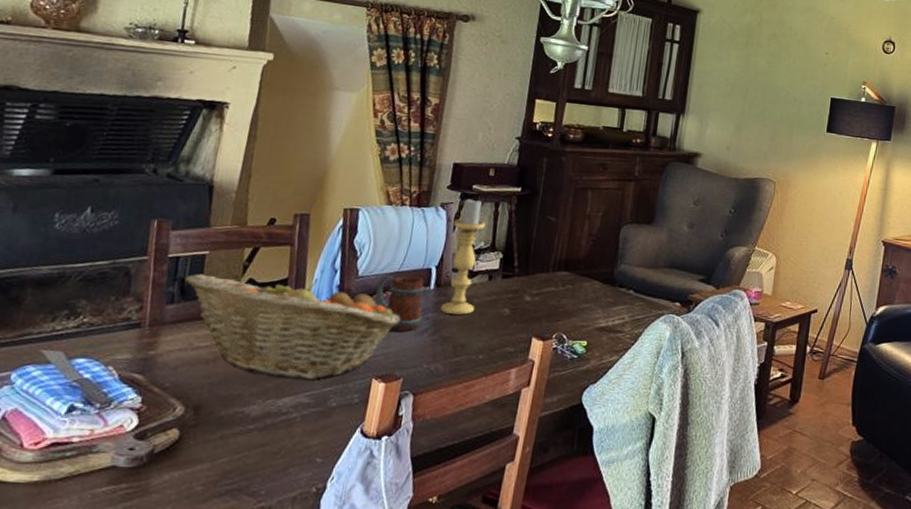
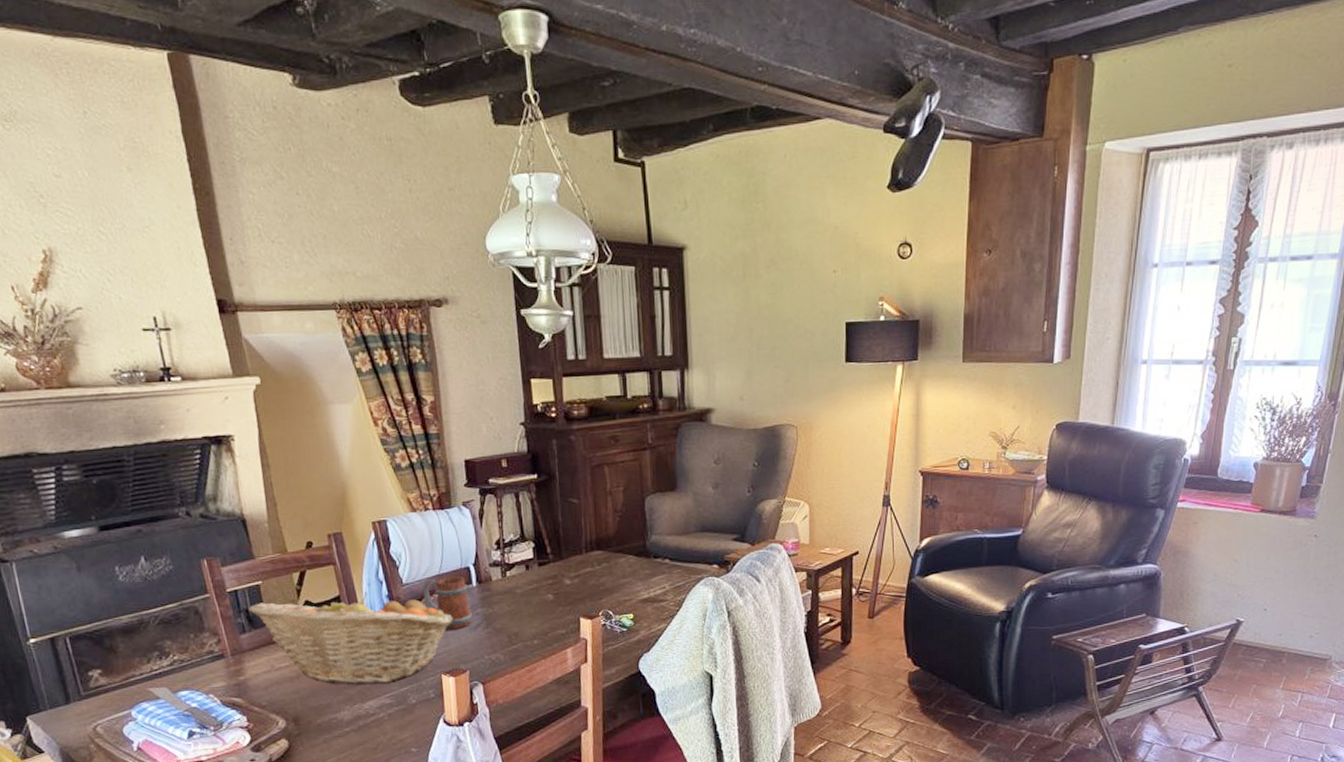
candle holder: present [440,198,485,315] -> none [479,492,520,607]

